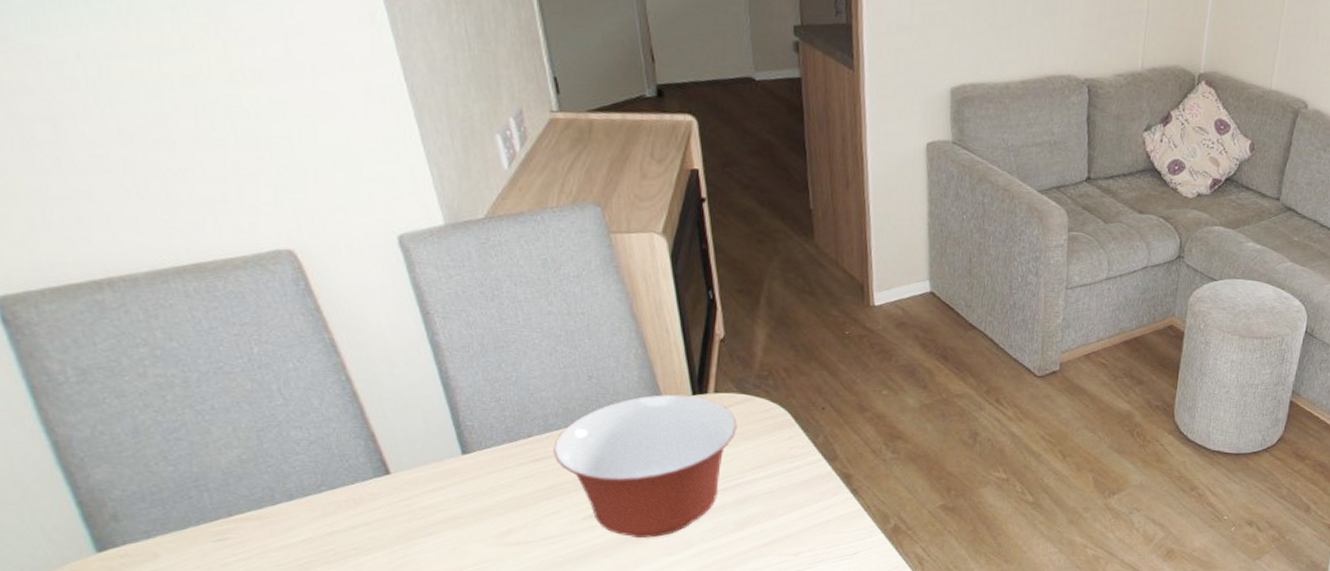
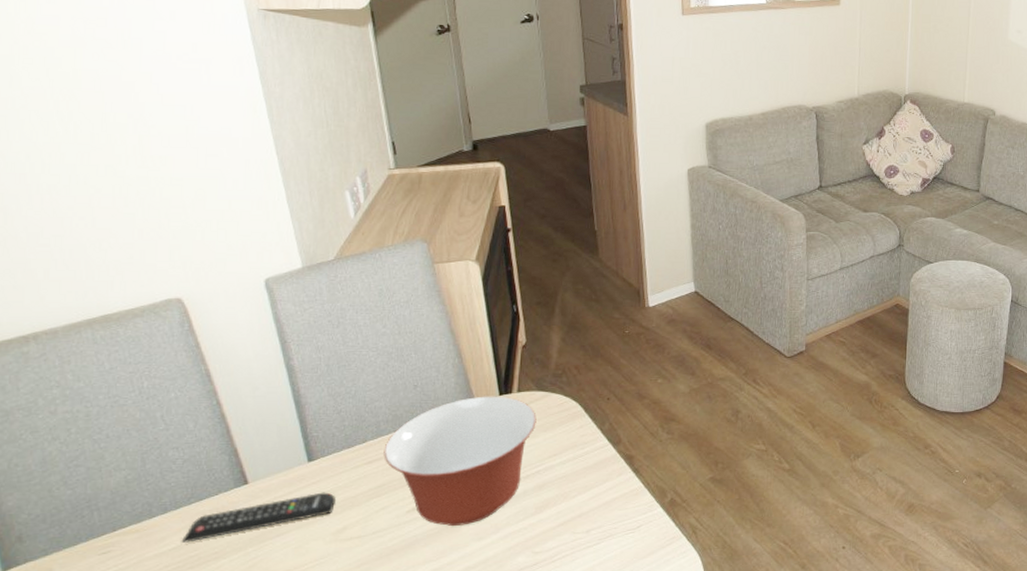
remote control: none [312,489,497,535] -> present [181,492,335,543]

